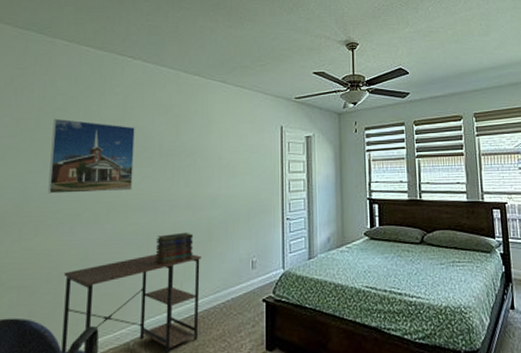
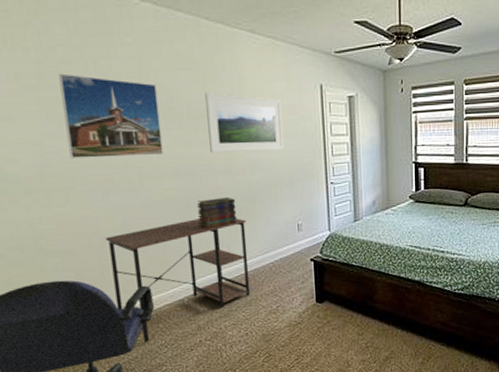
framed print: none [175,134,244,190] -> present [205,92,284,154]

